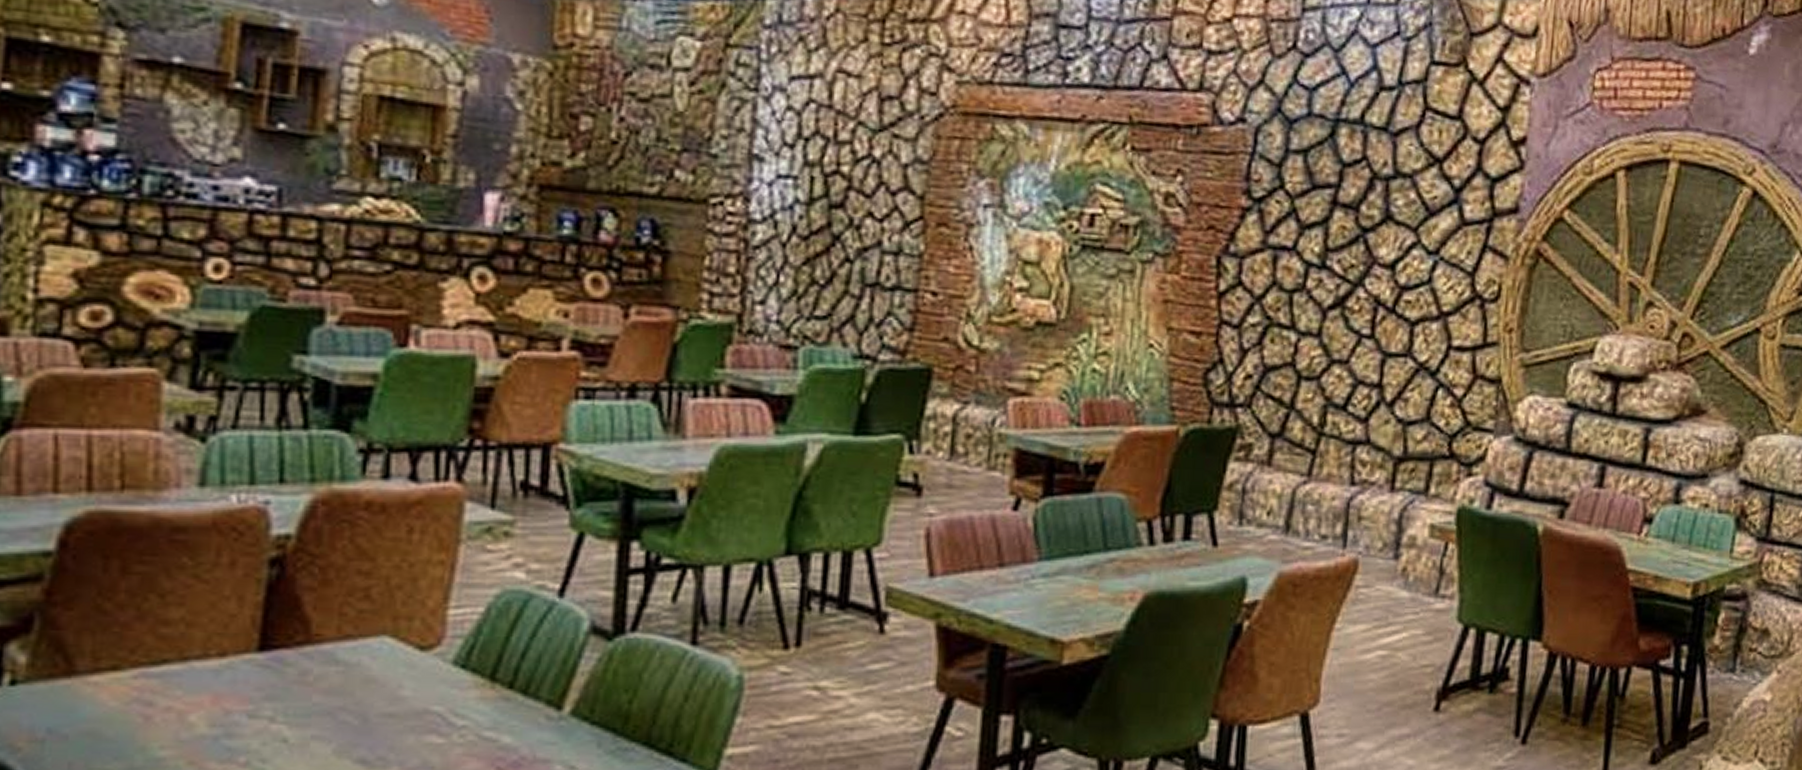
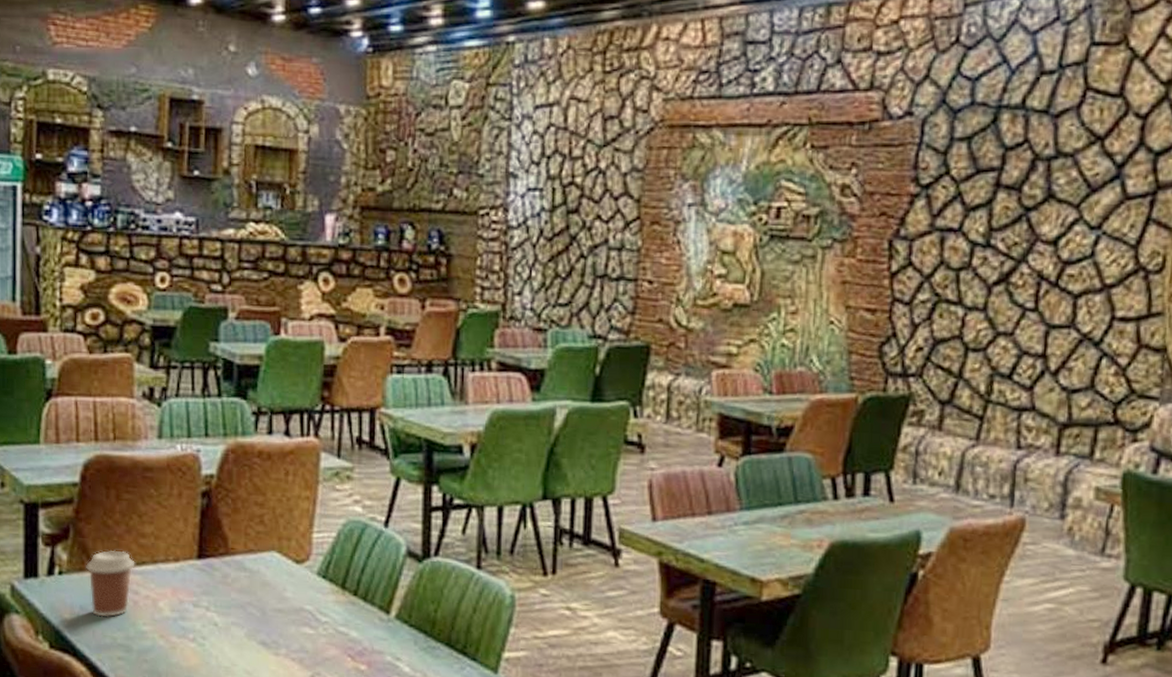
coffee cup: none [61,645,150,742] -> present [86,550,135,618]

